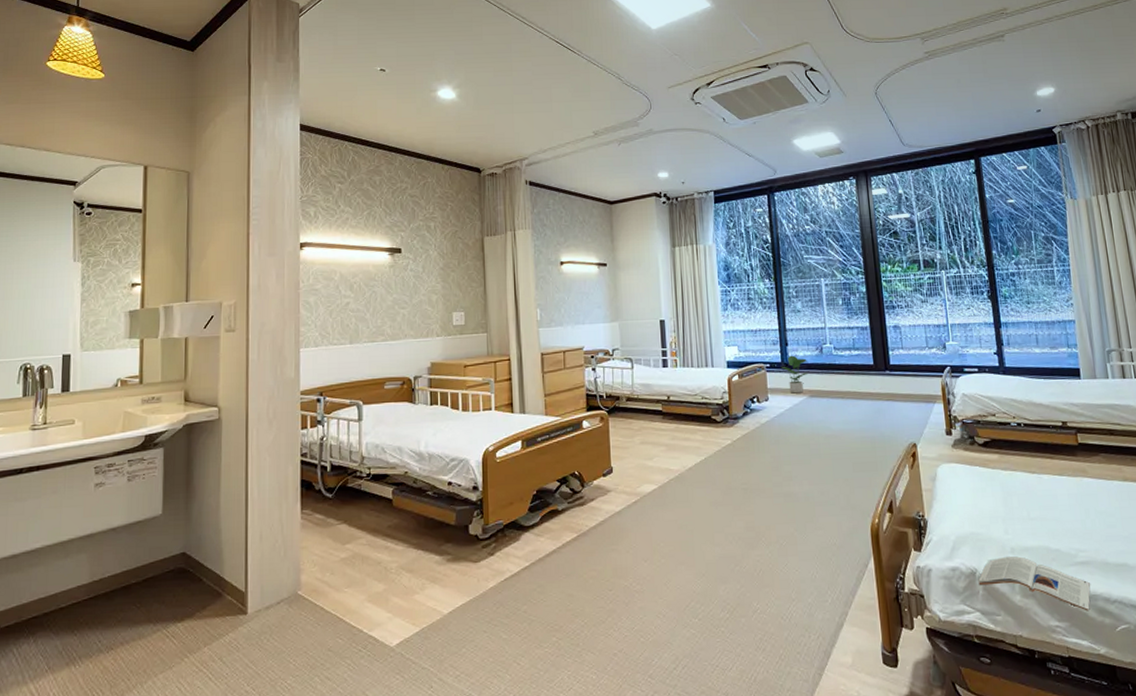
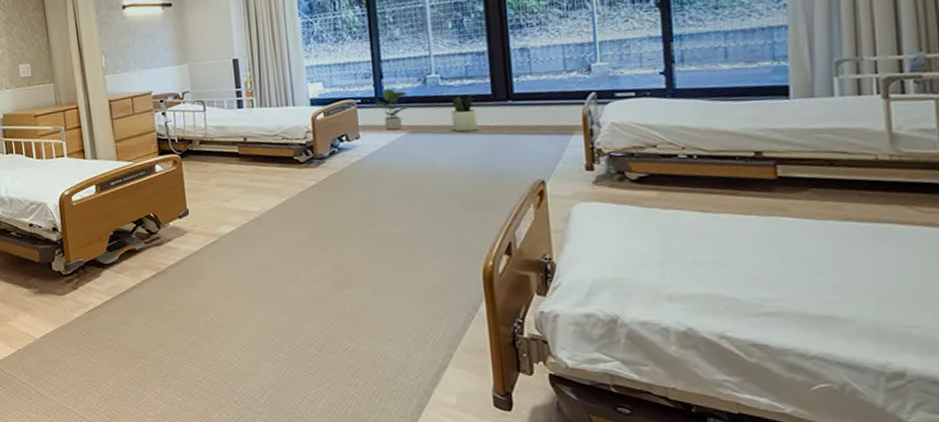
planter: none [842,365,865,397] -> present [450,96,480,132]
magazine: present [978,556,1091,611] -> none [620,303,778,367]

